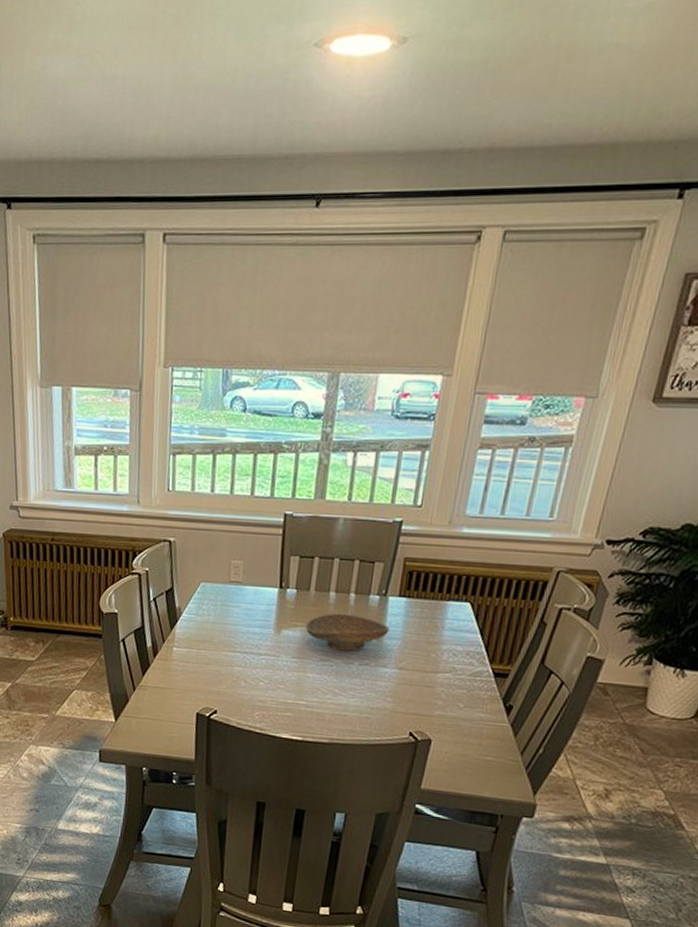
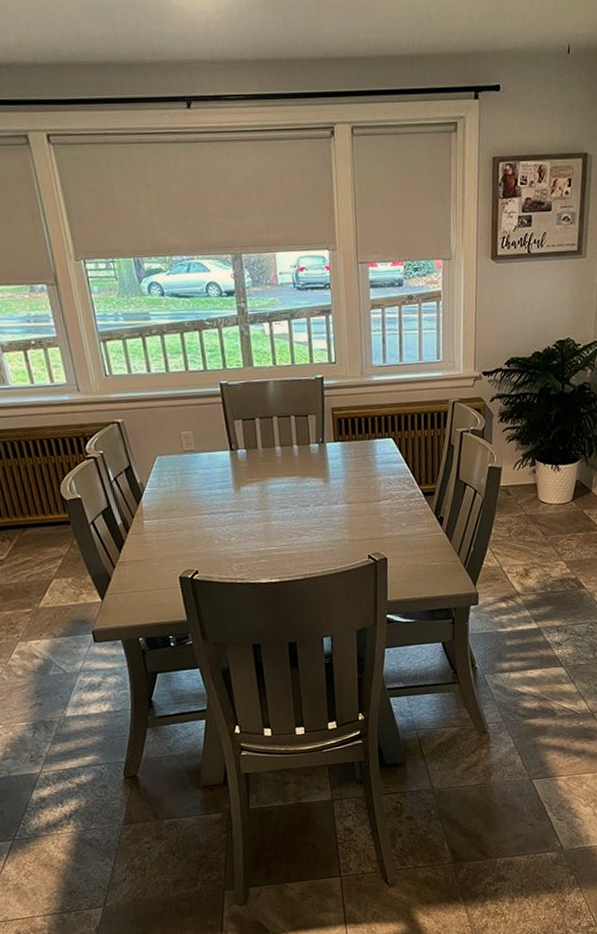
decorative bowl: present [305,613,389,651] -> none [260,463,333,497]

